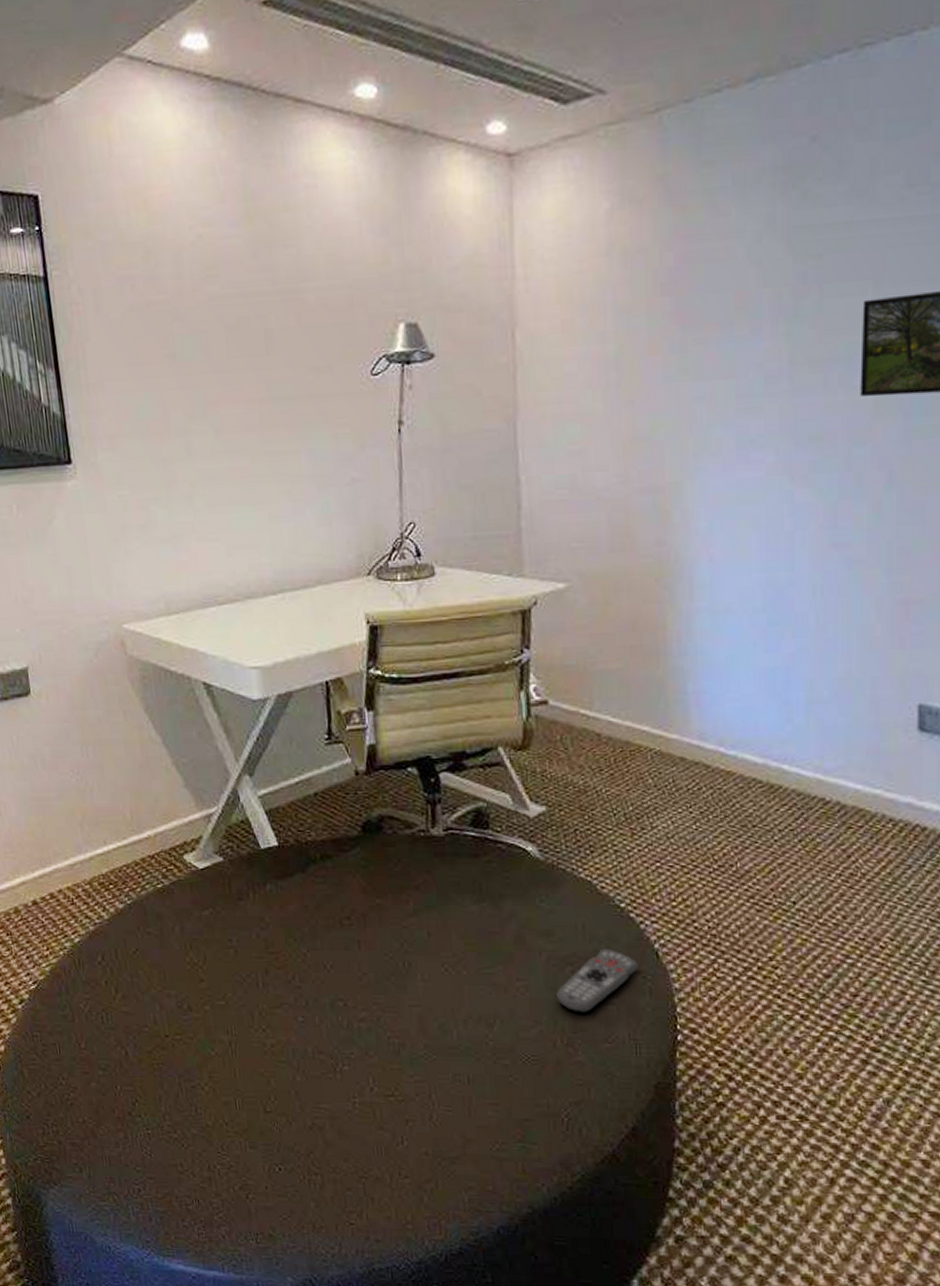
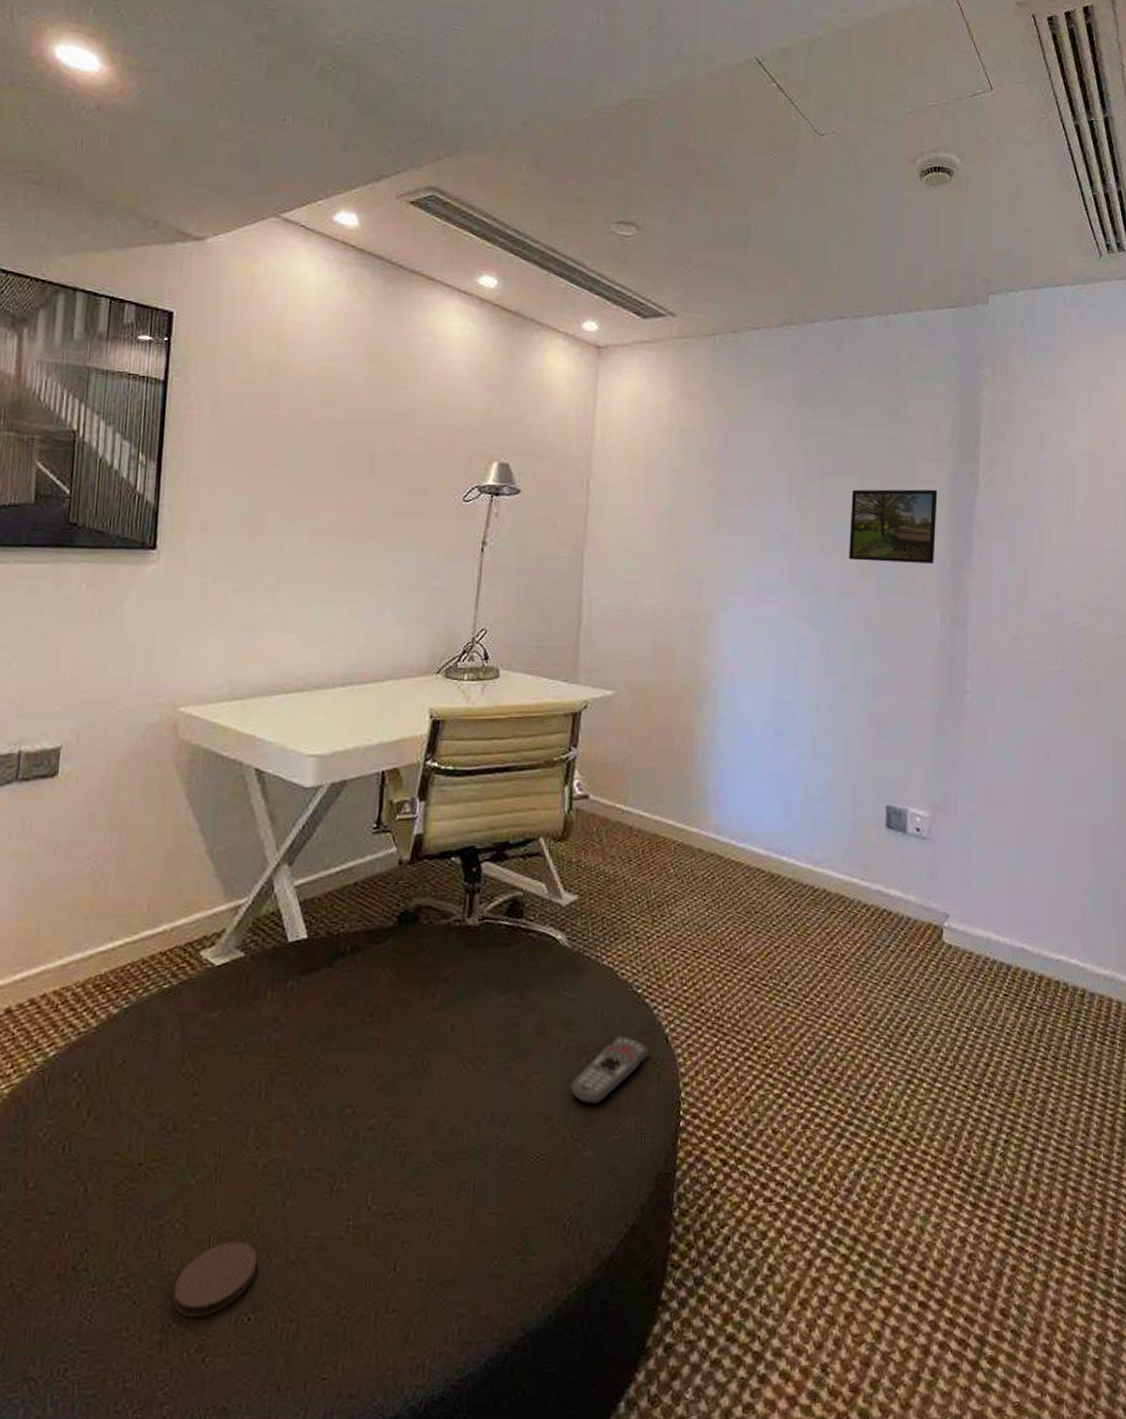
coaster: none [213,1105,279,1163] -> present [173,1241,257,1318]

